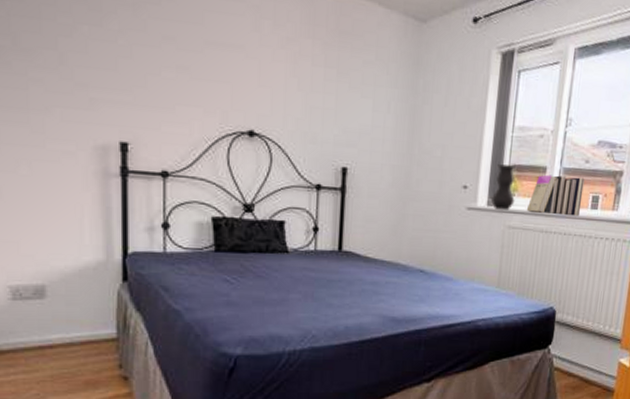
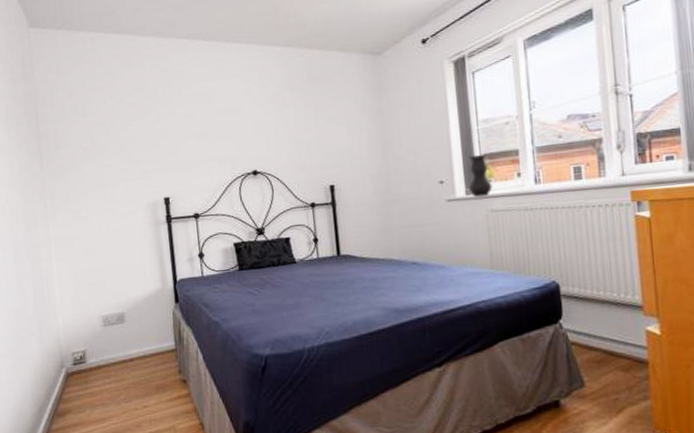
books: present [526,174,585,217] -> none [506,152,564,195]

